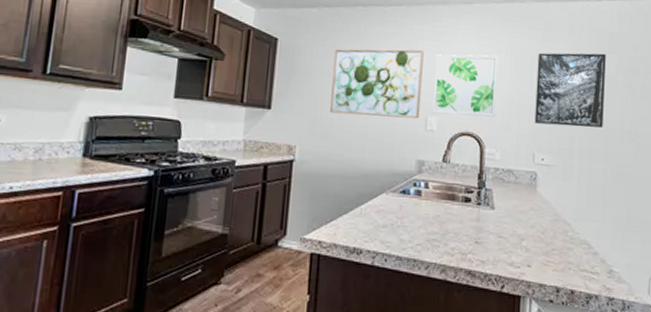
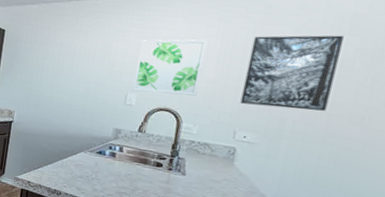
wall art: present [330,48,424,119] -> none [42,35,130,95]

